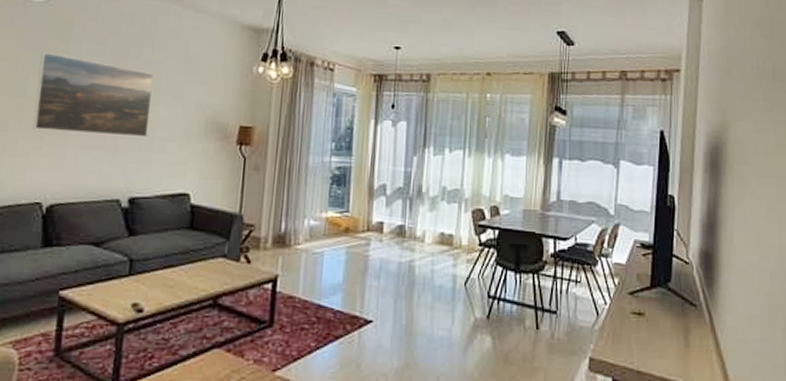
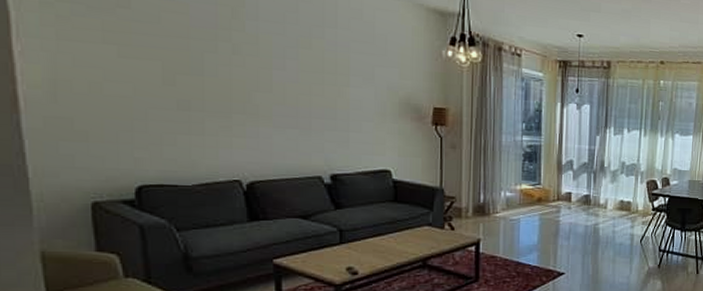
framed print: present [32,51,154,138] -> none [214,28,342,118]

